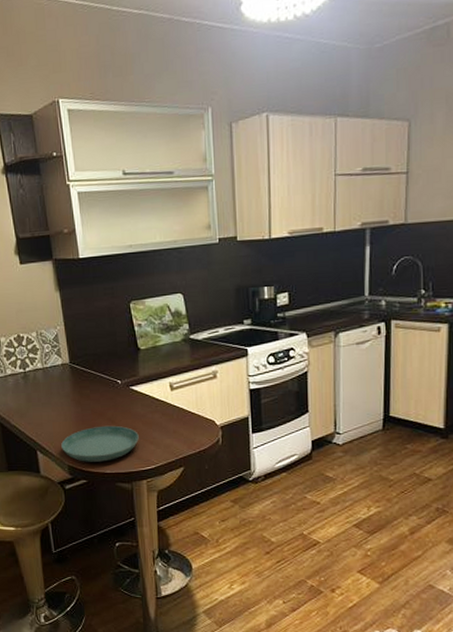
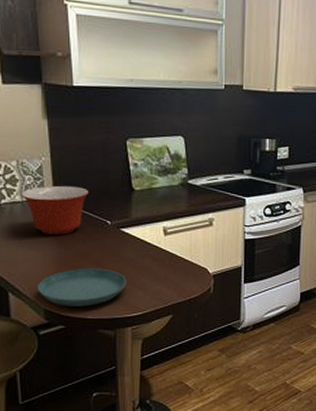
mixing bowl: none [42,350,100,397] -> present [21,185,89,235]

